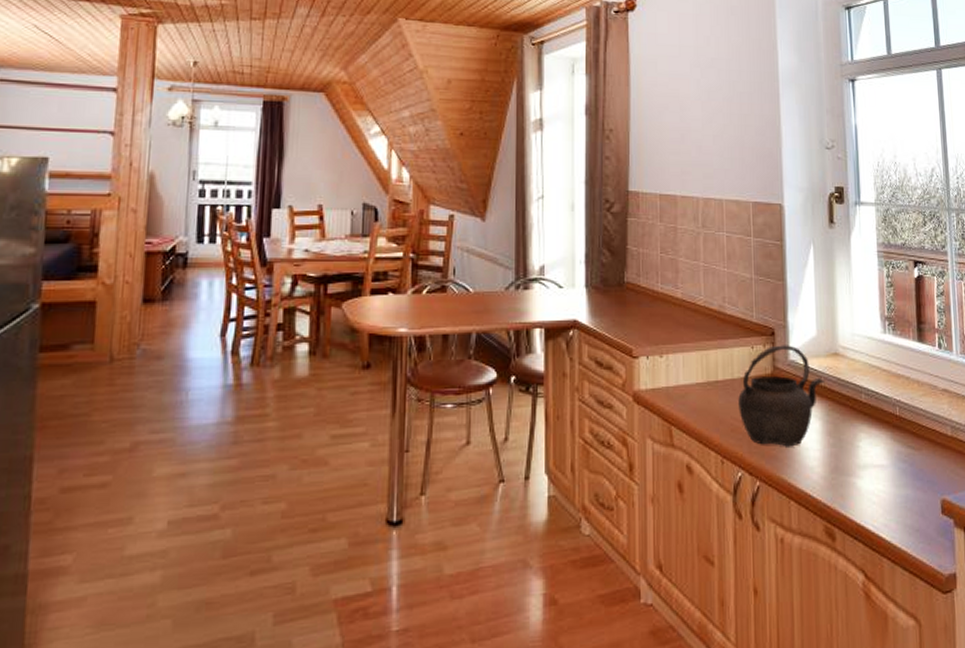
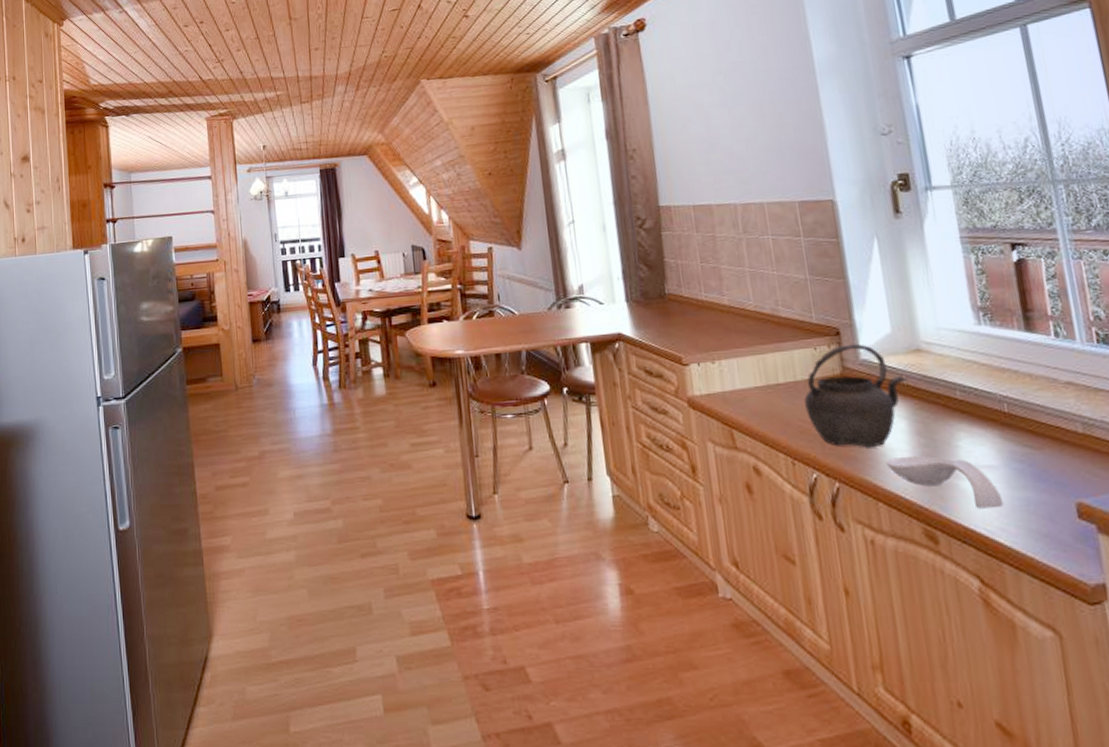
spoon rest: none [801,455,889,506] -> present [886,455,1004,509]

